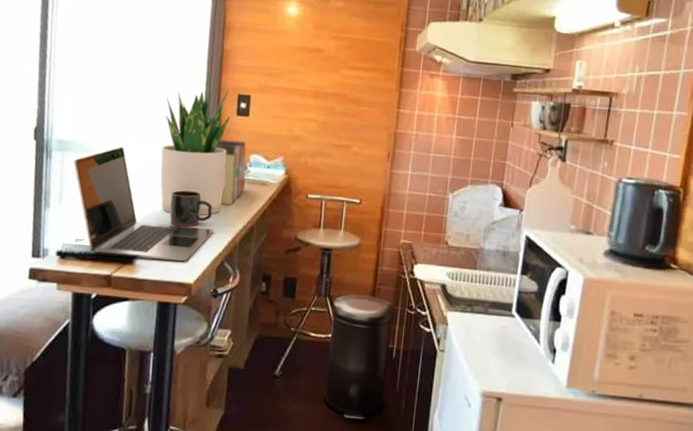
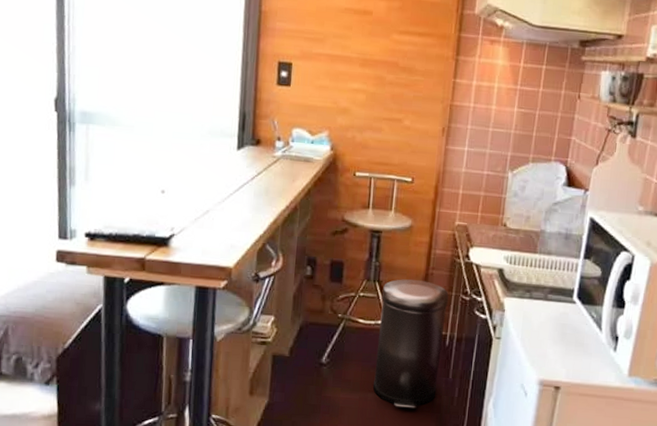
laptop: present [73,146,214,262] -> none [99,119,255,244]
planter: present [160,86,231,215] -> none [194,52,270,195]
mug: present [169,190,213,227] -> none [205,167,253,207]
books: present [216,139,247,205] -> none [255,111,289,184]

